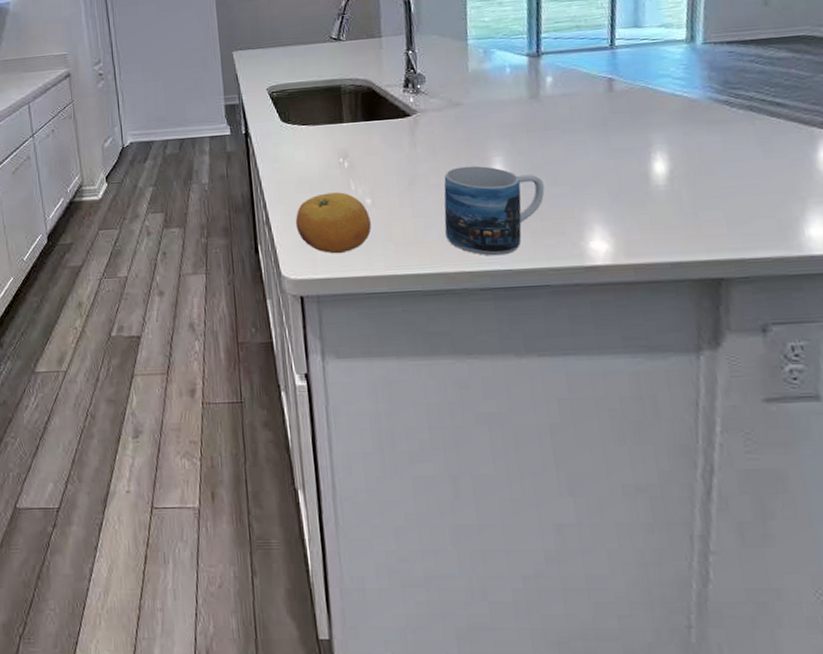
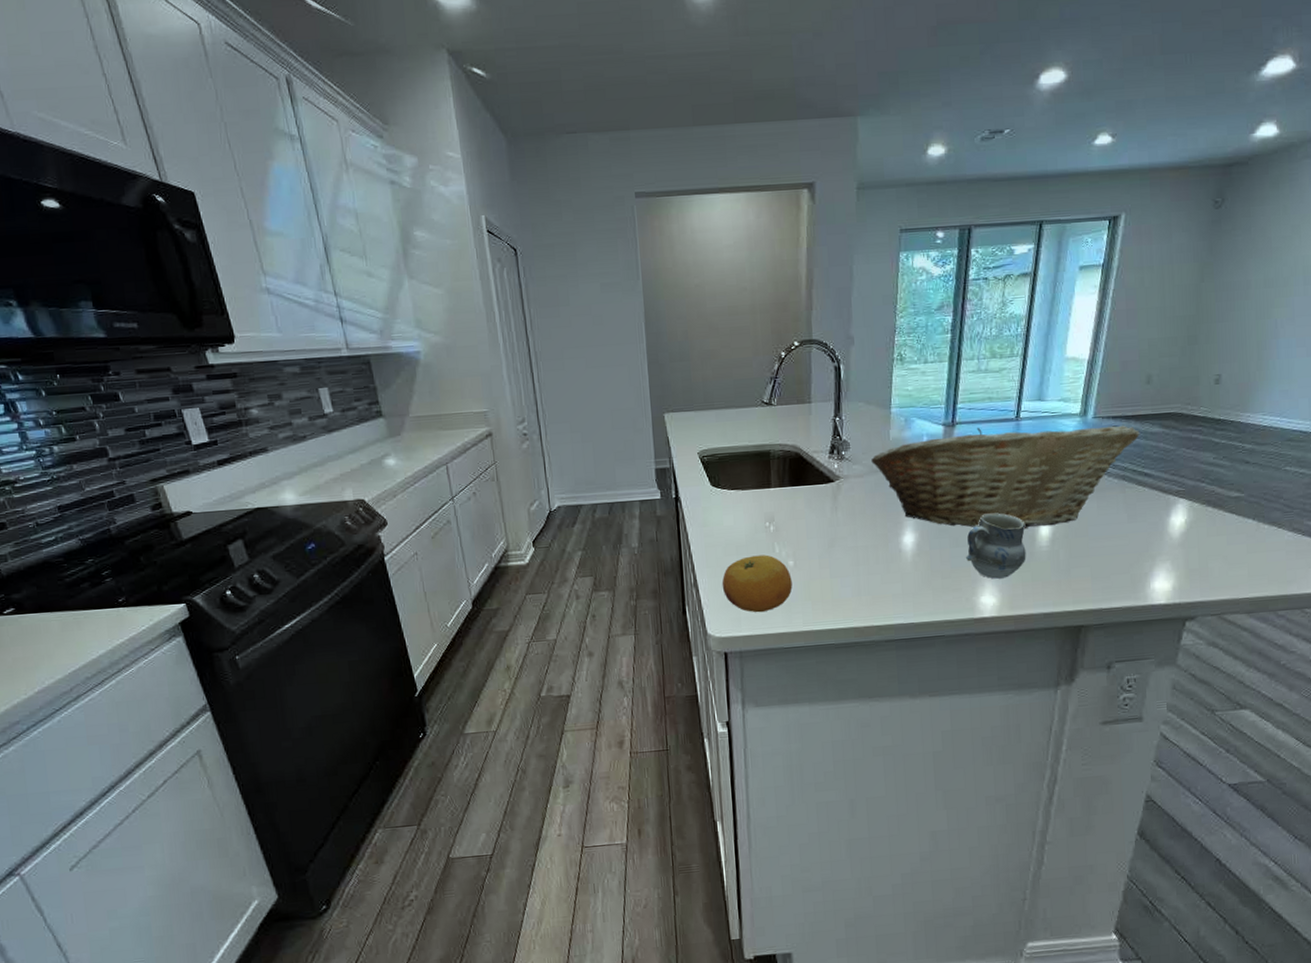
mug: present [444,165,545,256] -> none [858,529,947,611]
fruit basket: none [450,50,764,165] -> present [871,425,1140,528]
cup: none [566,149,641,222] -> present [965,514,1026,579]

